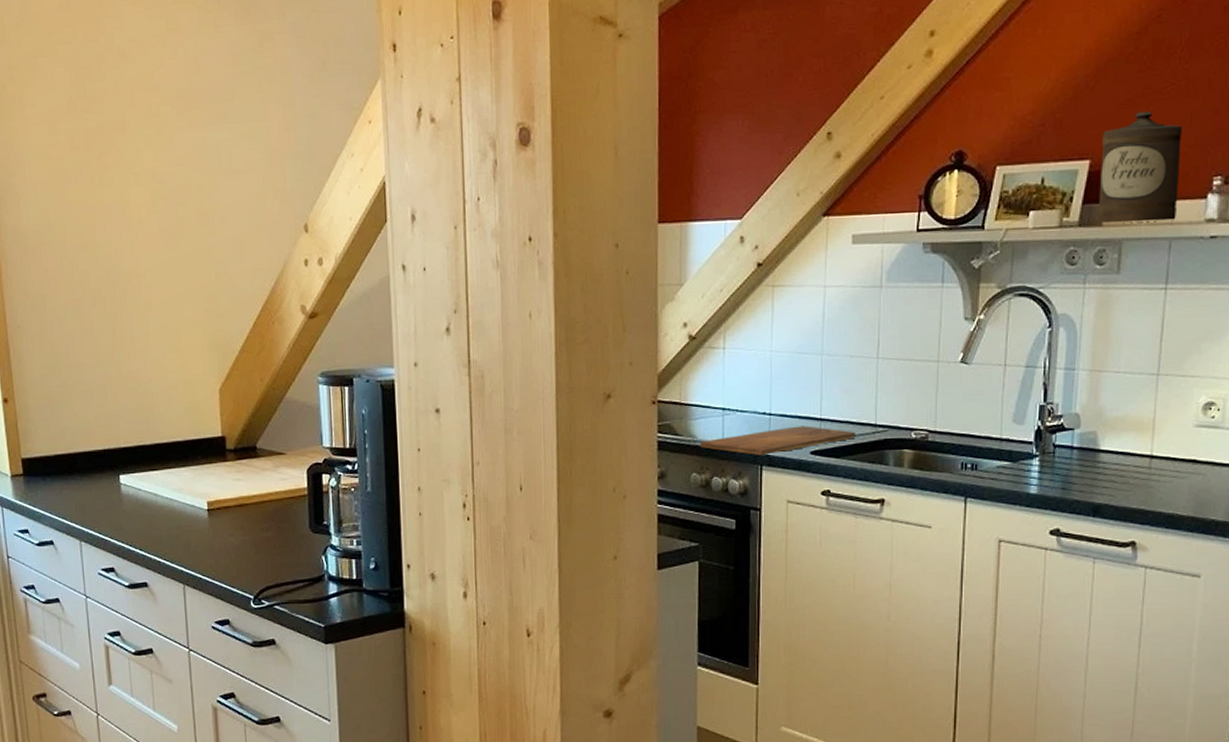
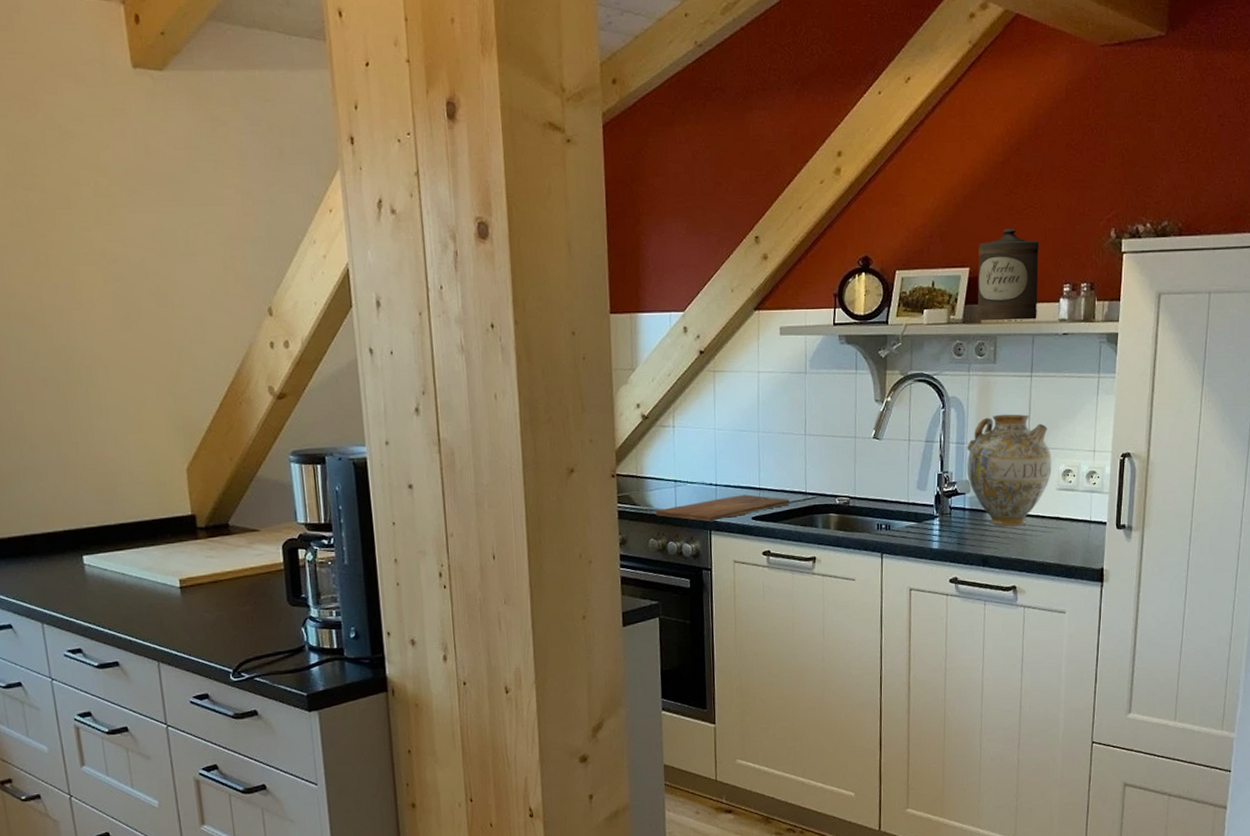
ceramic jug: none [1076,334,1189,470] -> present [966,414,1052,527]

